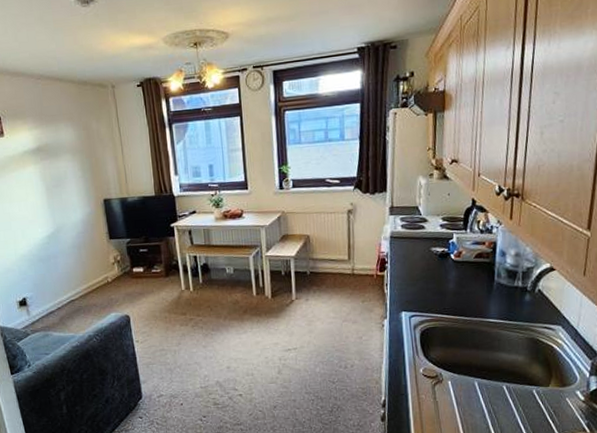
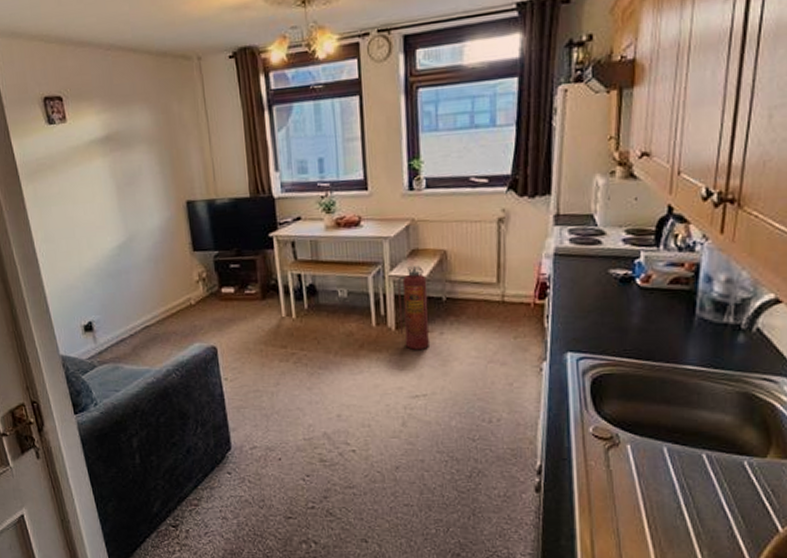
fire extinguisher: none [272,247,299,313] -> present [398,265,431,350]

